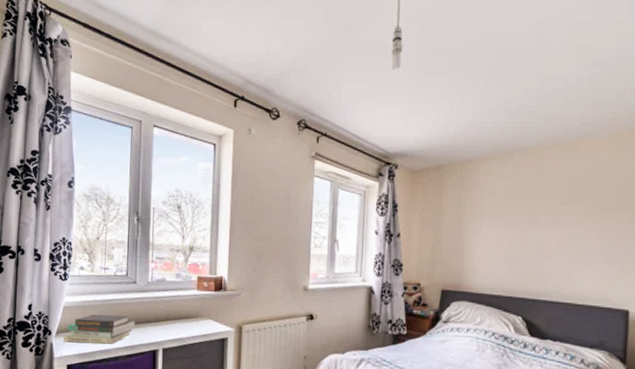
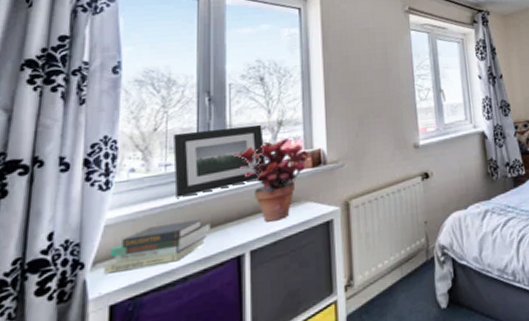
picture frame: none [110,244,178,296] -> present [172,124,266,198]
potted plant: none [153,263,216,330] -> present [232,138,313,222]

